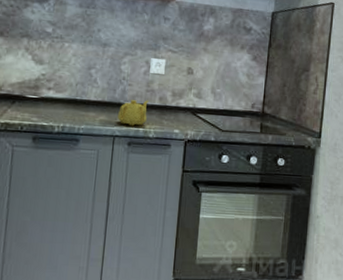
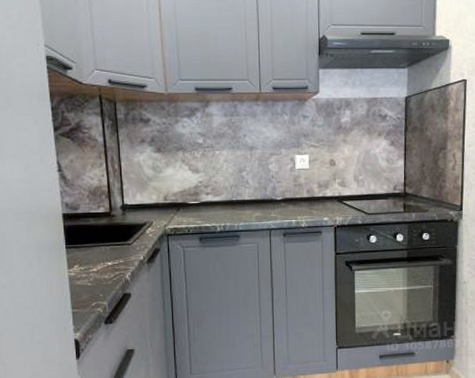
teapot: present [118,100,148,127] -> none [271,194,297,219]

